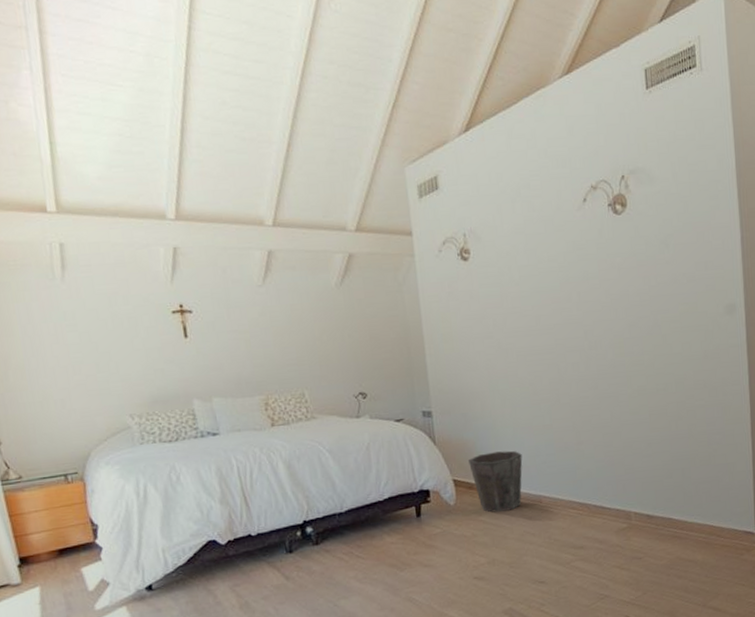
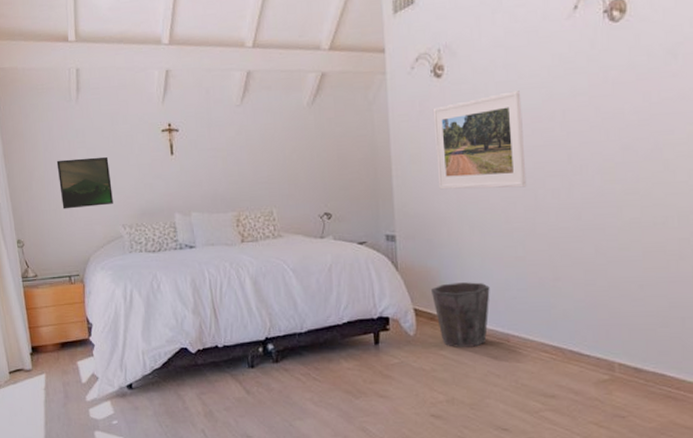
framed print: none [39,340,117,401] -> present [56,156,113,209]
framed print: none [461,274,550,366] -> present [432,91,527,190]

